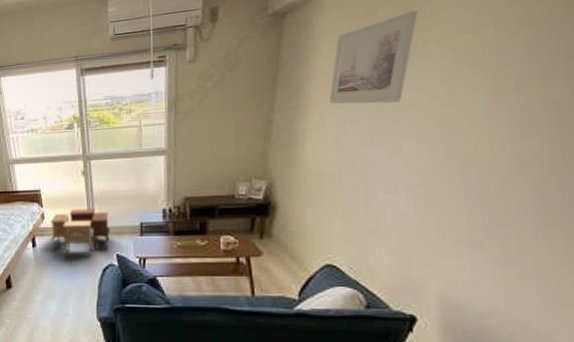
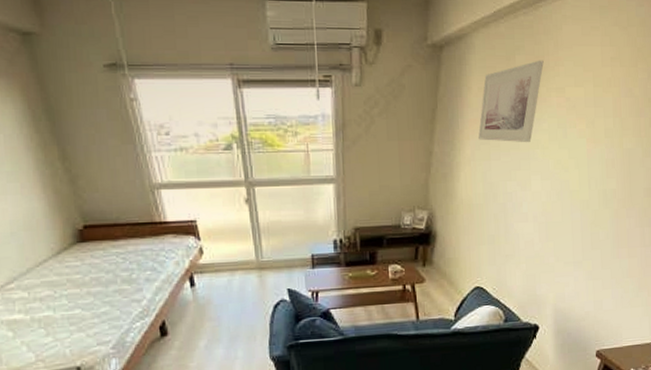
nightstand: present [50,208,110,255] -> none [211,241,280,293]

